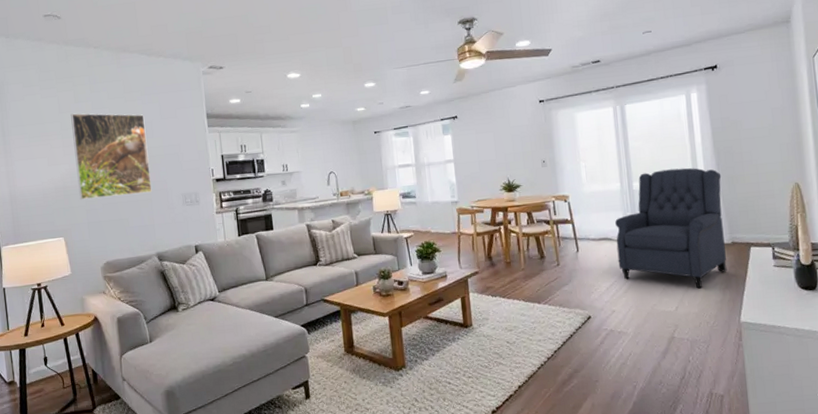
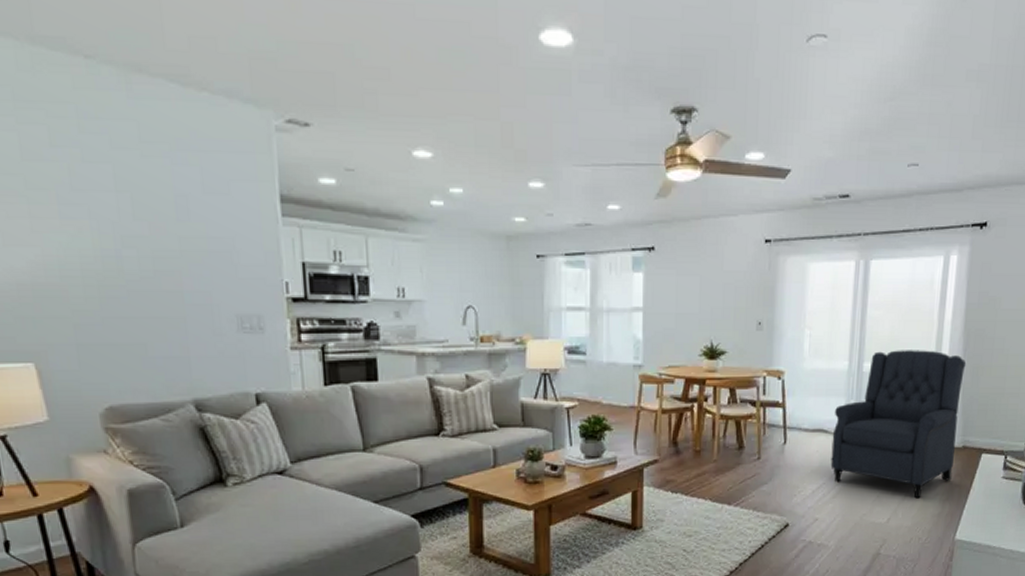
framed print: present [70,113,152,199] -> none [42,164,187,307]

